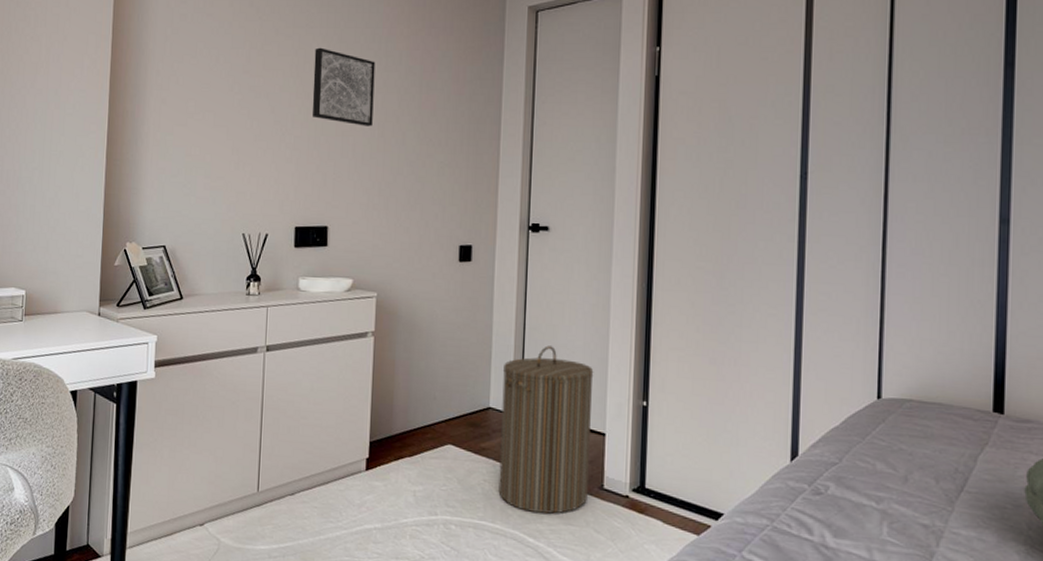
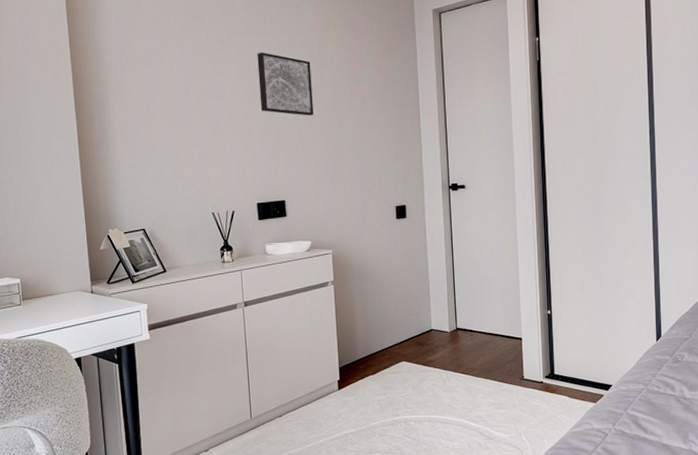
laundry hamper: present [498,345,594,514] -> none [440,277,513,404]

